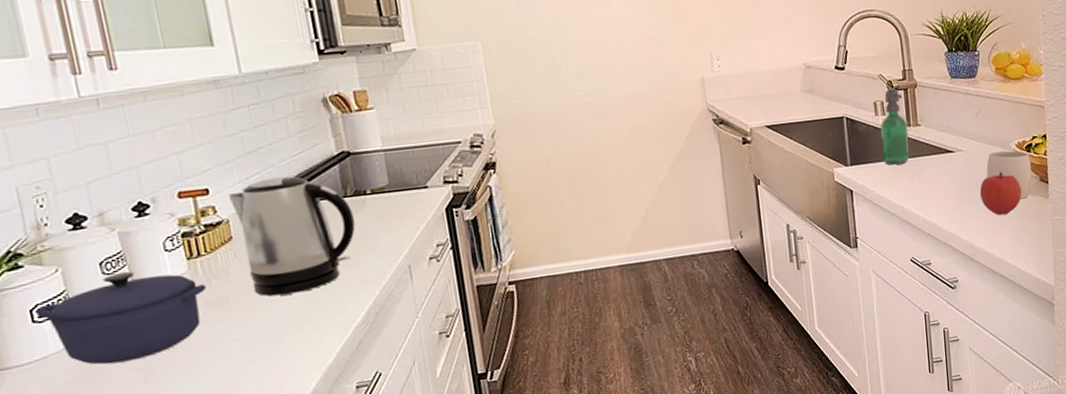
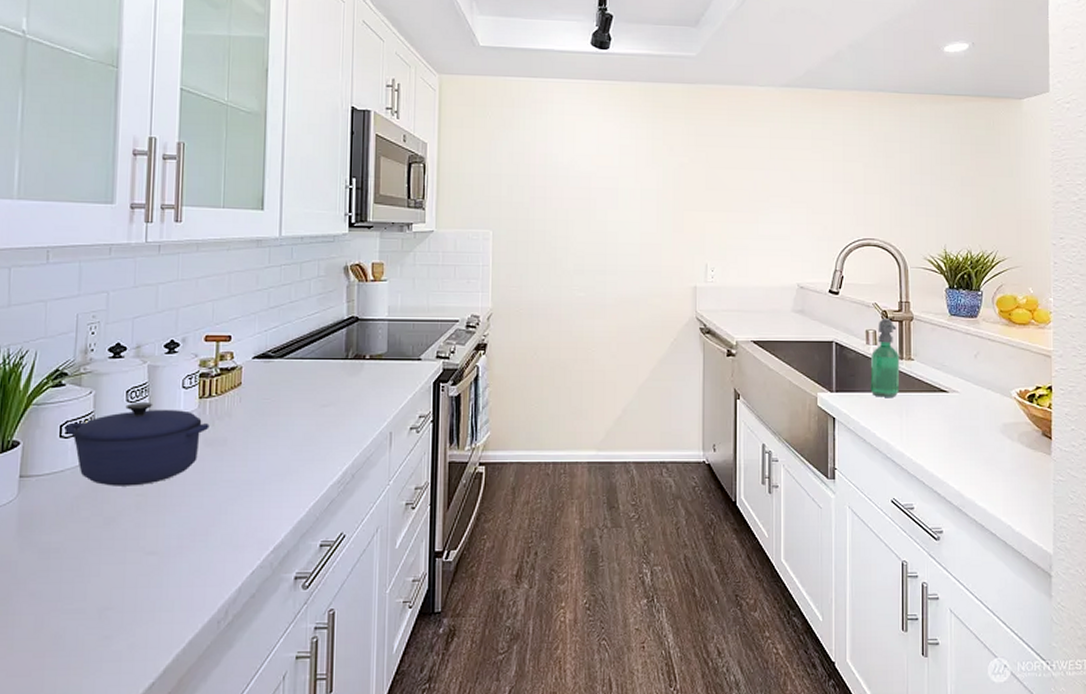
kettle: present [228,176,356,297] -> none [246,333,351,444]
fruit: present [980,172,1022,215] -> none [974,420,1020,467]
mug: present [986,150,1032,199] -> none [982,397,1033,452]

